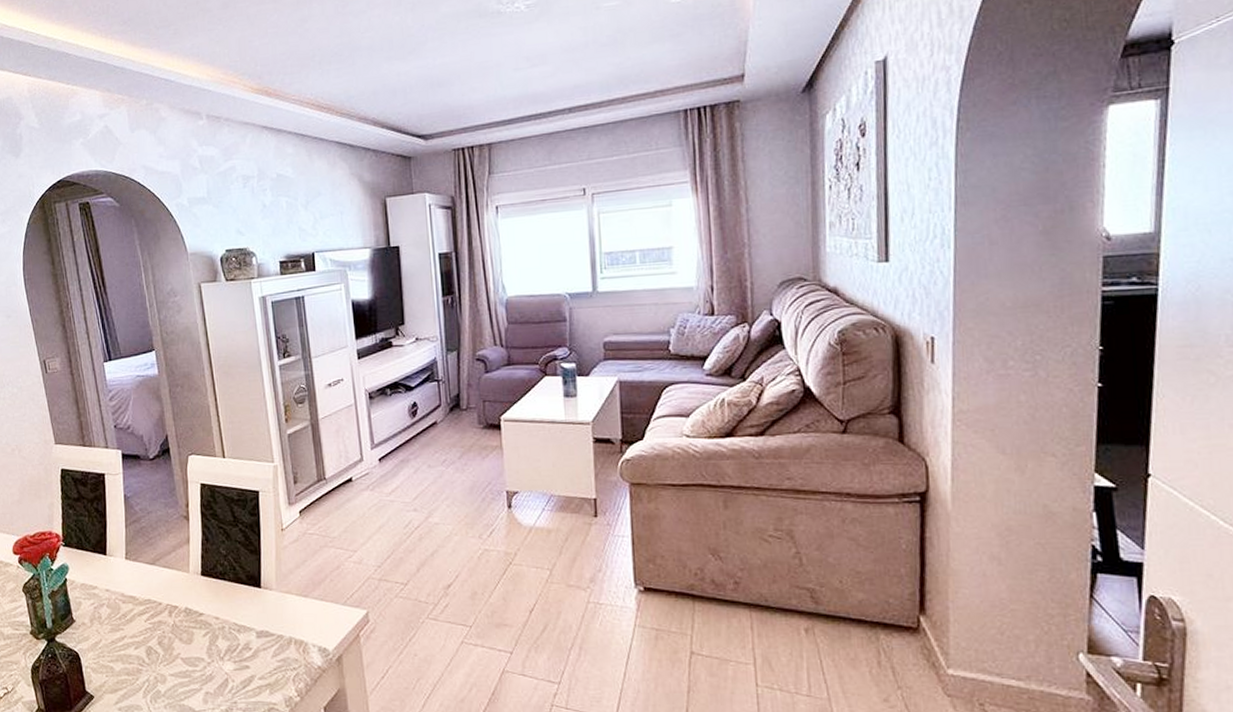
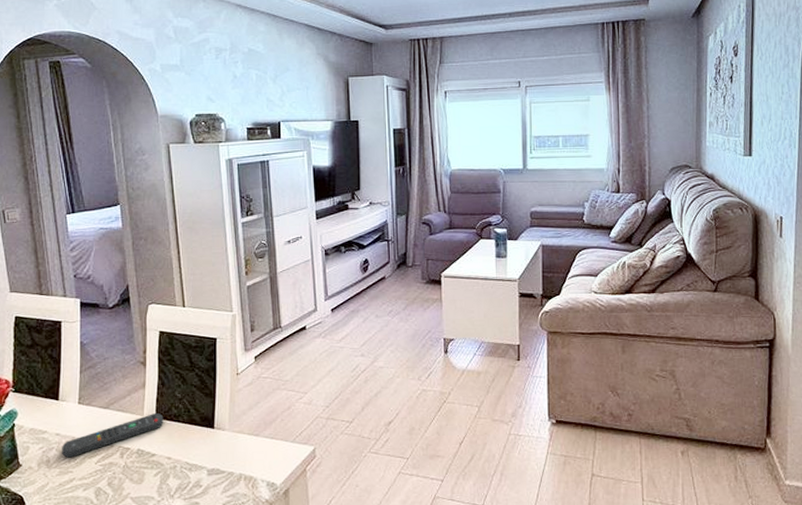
remote control: none [112,571,210,615] -> present [62,413,164,458]

